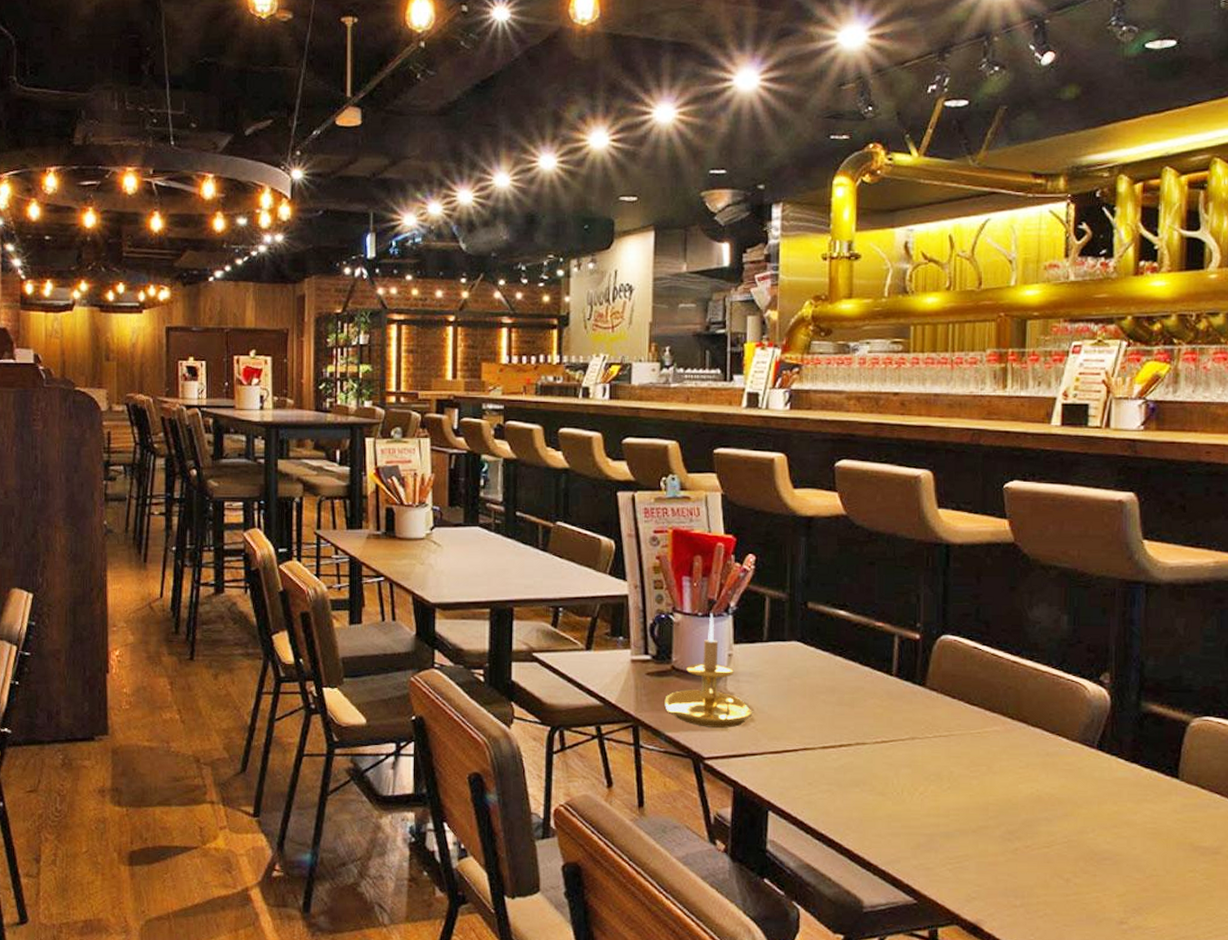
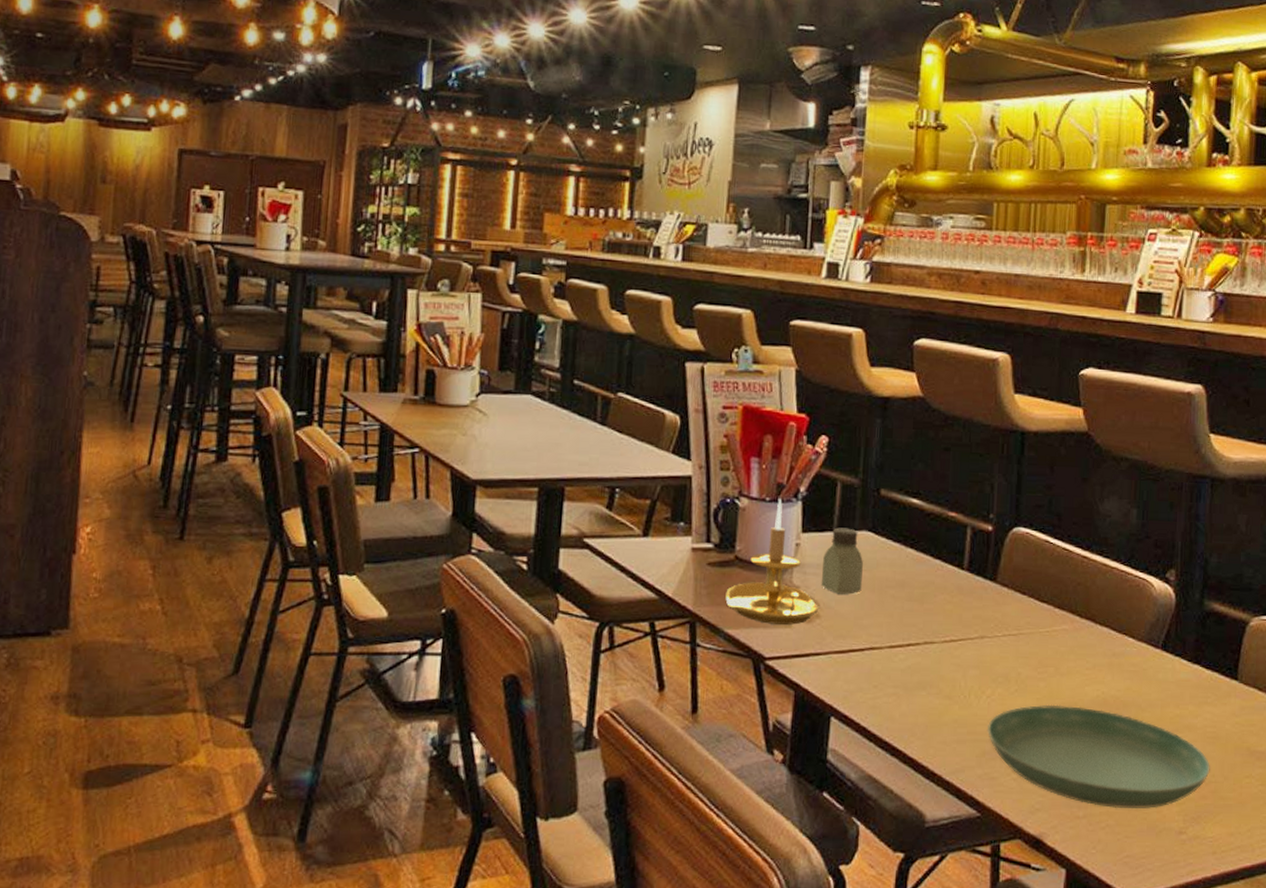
saltshaker: none [754,639,793,700] -> present [821,527,863,595]
saucer: none [920,801,1151,900] -> present [986,704,1210,809]

